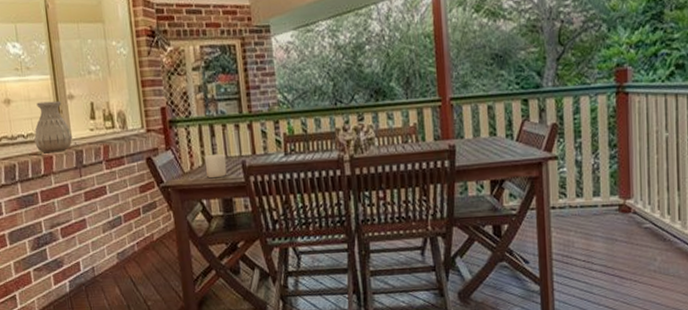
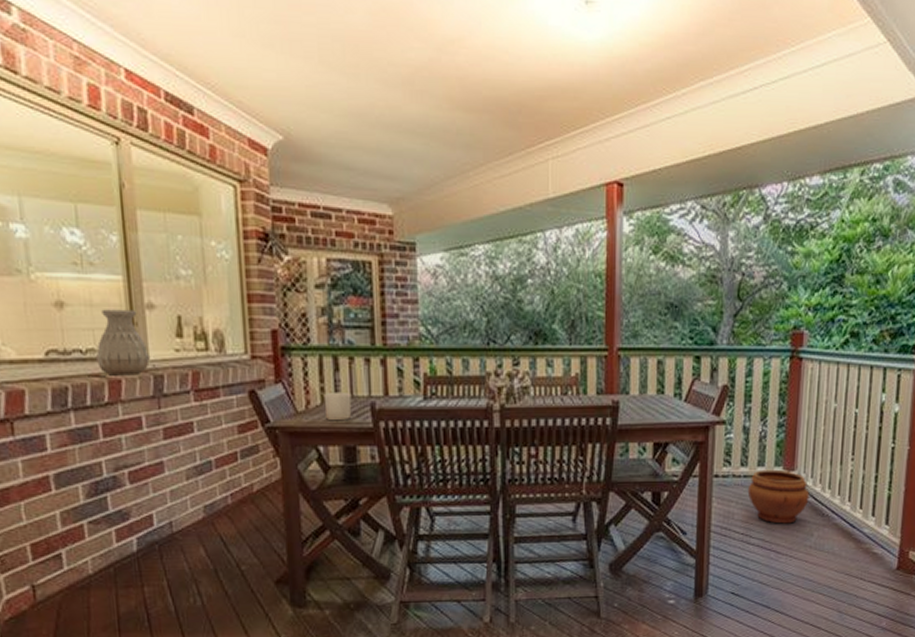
planter pot: none [585,198,649,250] -> present [747,469,810,524]

